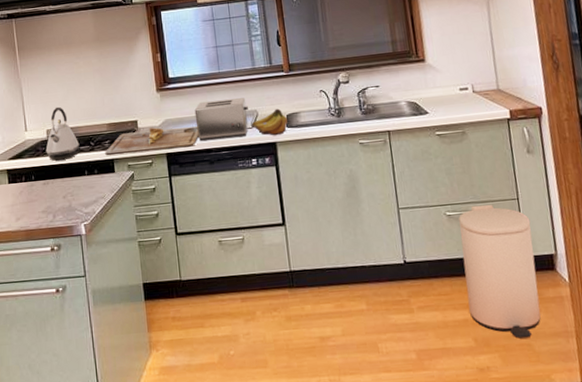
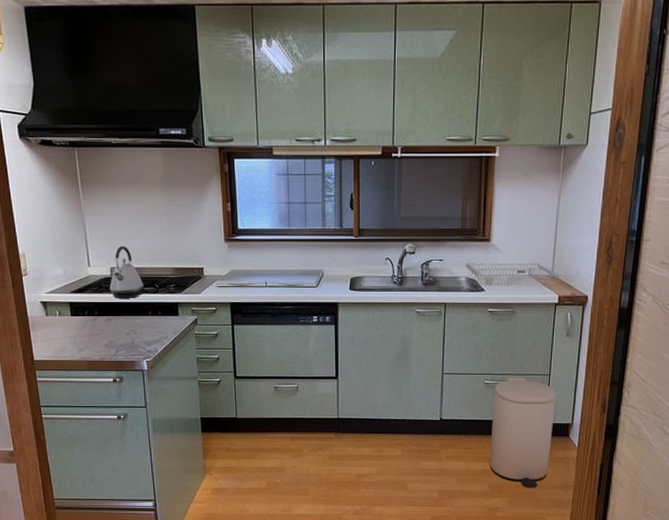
cutting board: present [105,126,199,155] -> none [169,277,264,299]
toaster: present [194,98,249,142] -> none [261,256,315,295]
fruit: present [251,108,288,136] -> none [316,271,352,297]
dish rack: none [404,78,506,109] -> present [466,262,559,286]

